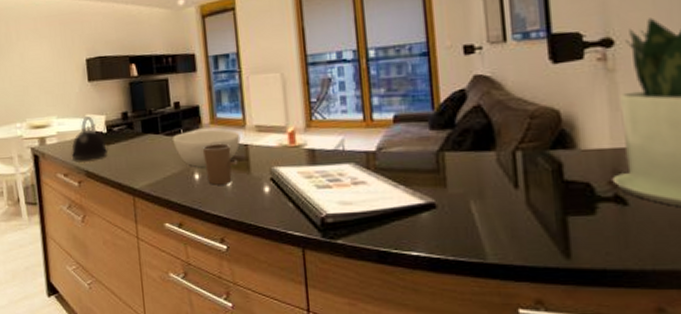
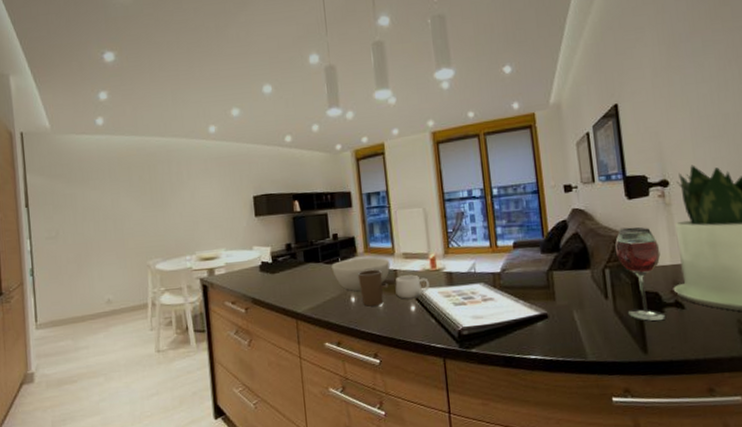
kettle: present [71,116,108,164] -> none [238,248,273,292]
mug: none [245,151,287,179] -> present [395,274,429,299]
wineglass: none [530,98,600,219] -> present [614,227,666,322]

